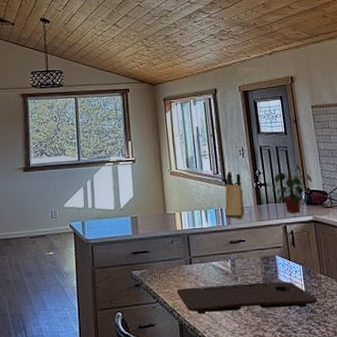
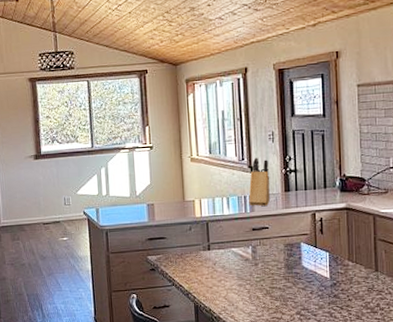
cutting board: present [177,281,317,315] -> none [193,267,342,298]
potted plant: present [272,164,312,213] -> none [303,149,349,200]

